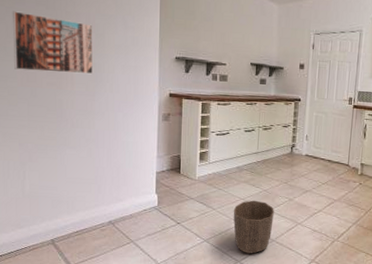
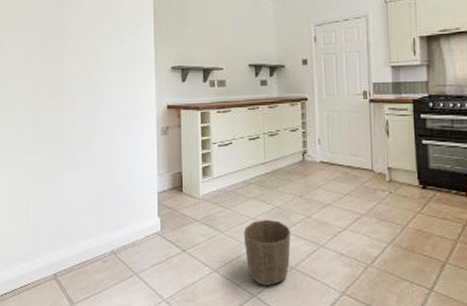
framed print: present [12,11,94,75] -> none [19,39,93,96]

